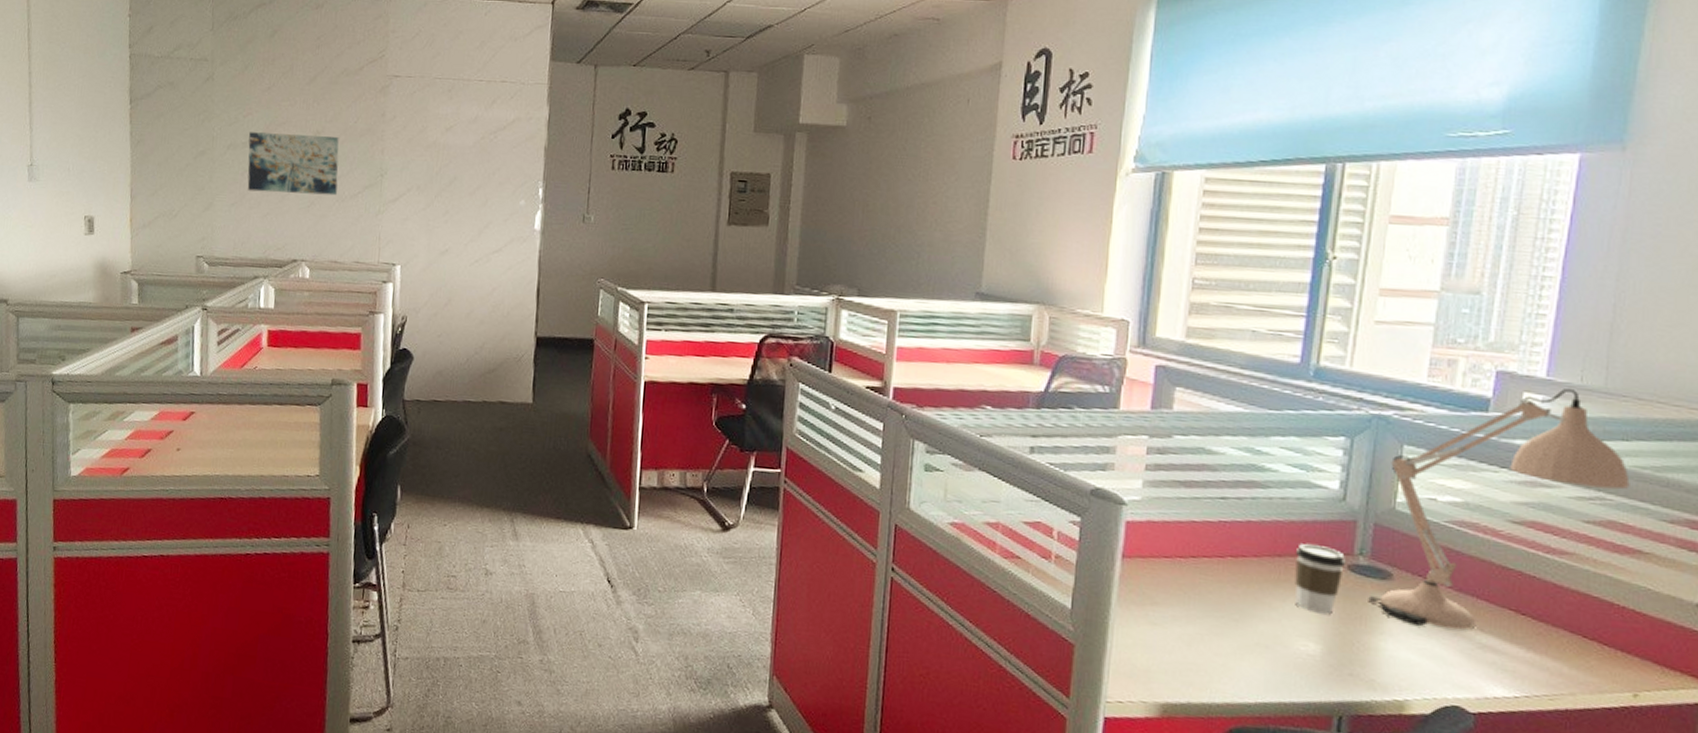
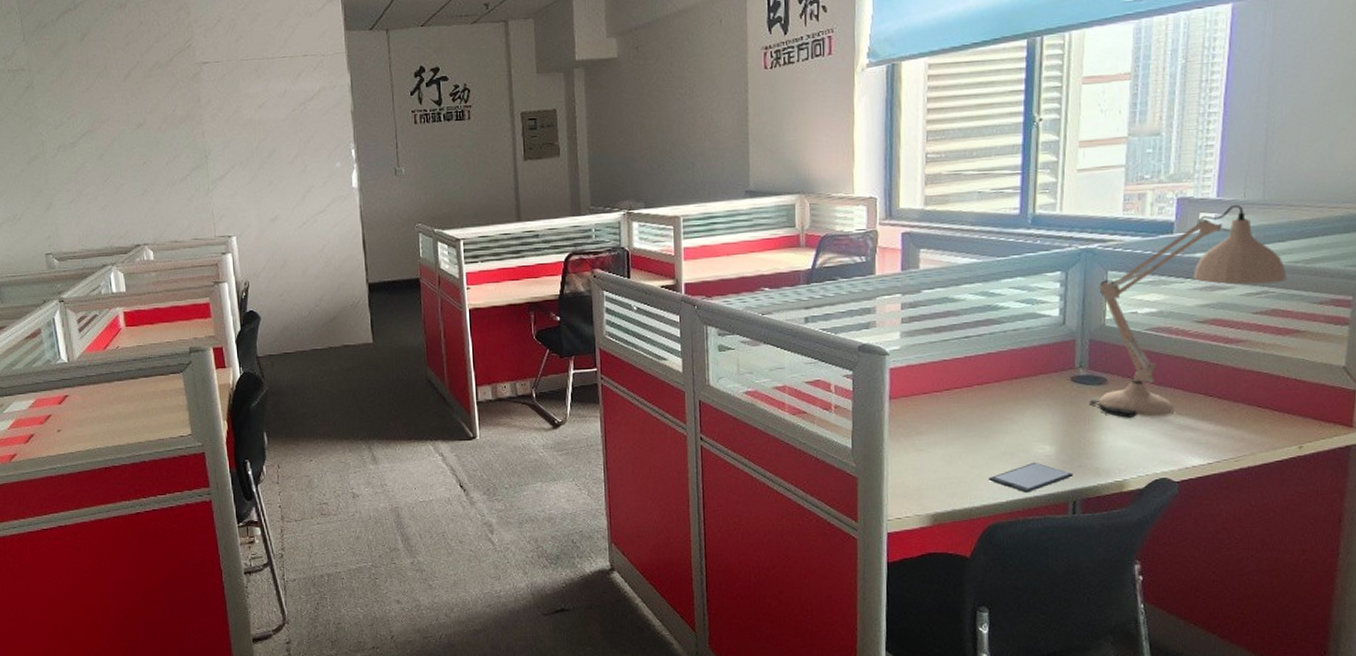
wall art: present [247,132,339,196] -> none [76,127,167,187]
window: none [1235,660,1341,697] -> present [989,462,1073,493]
coffee cup: present [1295,543,1347,615] -> none [1028,364,1070,421]

